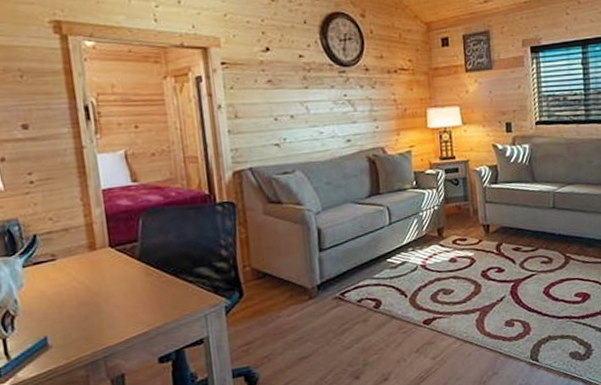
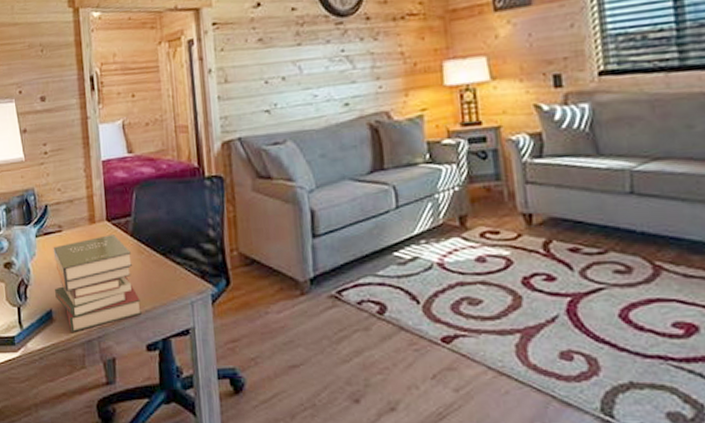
books: none [45,260,152,356] -> present [53,234,142,332]

